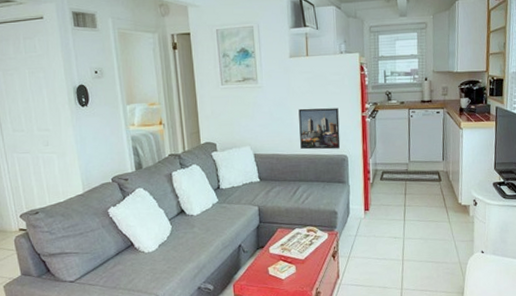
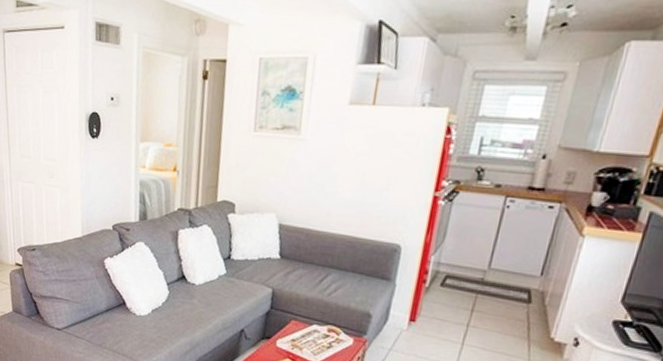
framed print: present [298,108,341,150] -> none [340,174,403,235]

